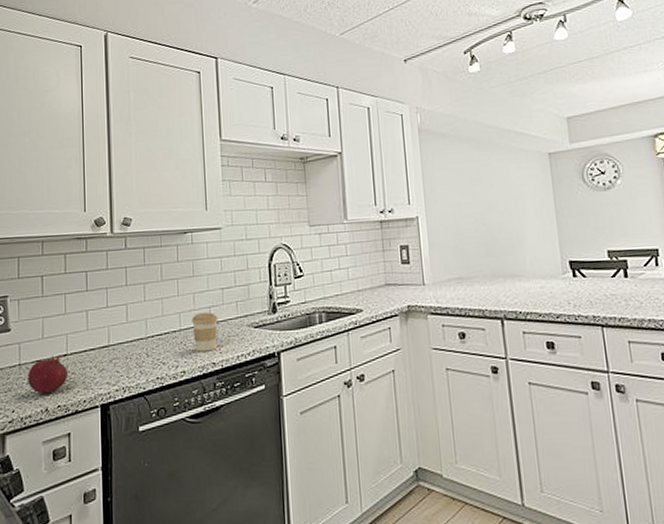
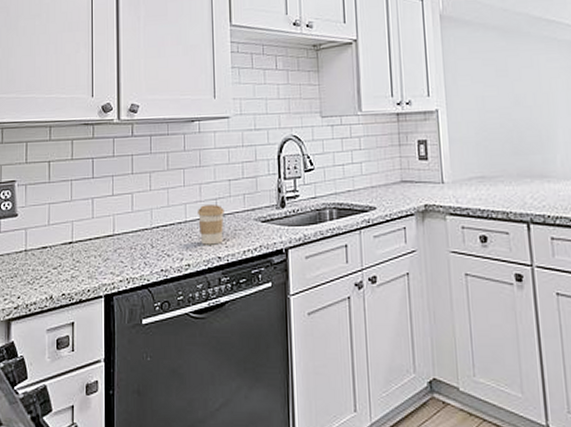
fruit: present [28,355,69,394] -> none [33,242,73,281]

